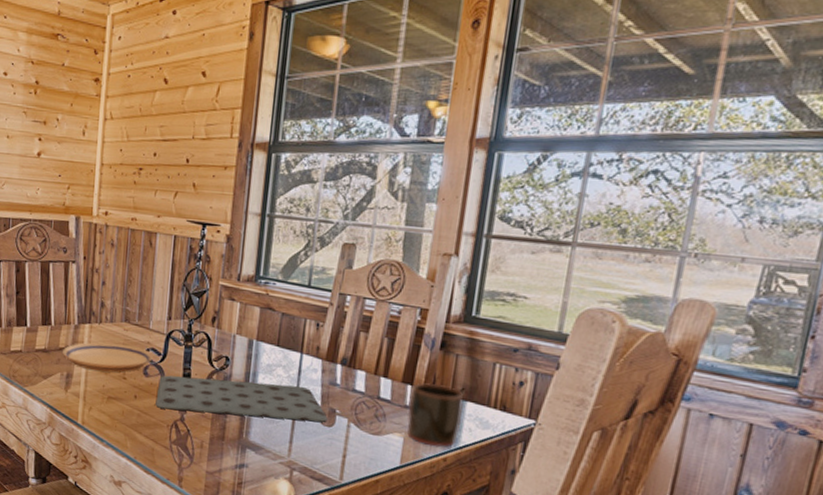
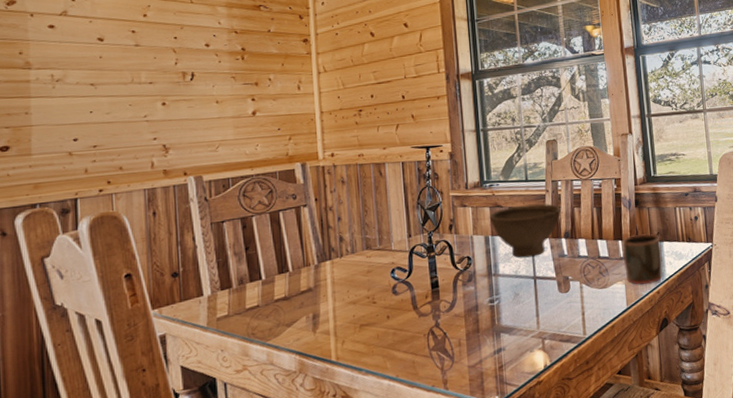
plate: present [63,342,153,373] -> none [305,269,400,305]
placemat: present [155,375,328,422] -> none [408,264,564,321]
bowl: none [257,312,344,376] -> present [489,203,561,258]

